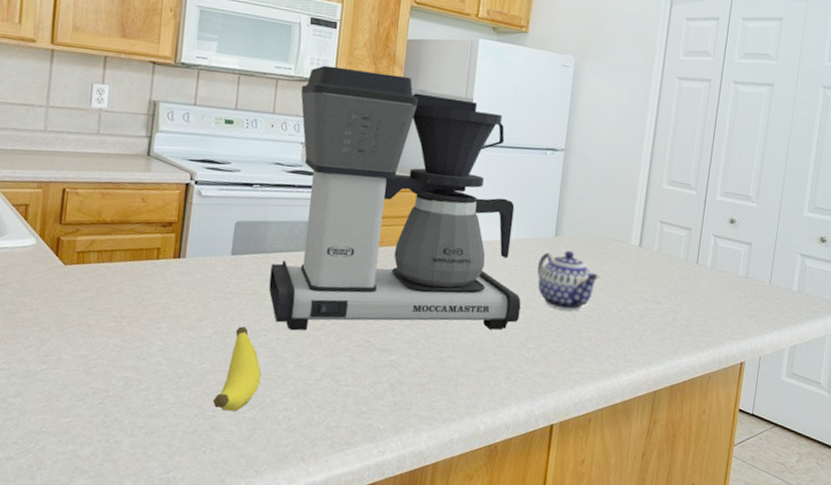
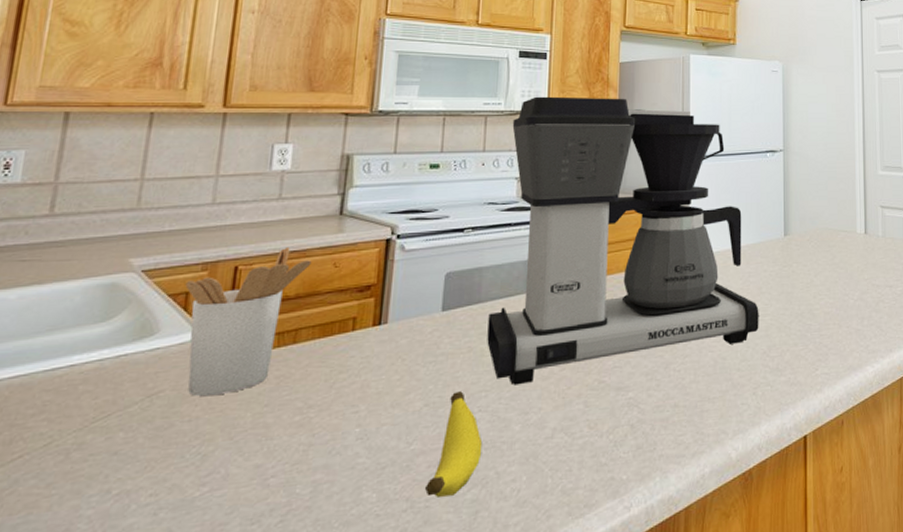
utensil holder: none [25,177,124,294] -> present [185,246,312,397]
teapot: present [537,251,600,311] -> none [772,249,832,310]

